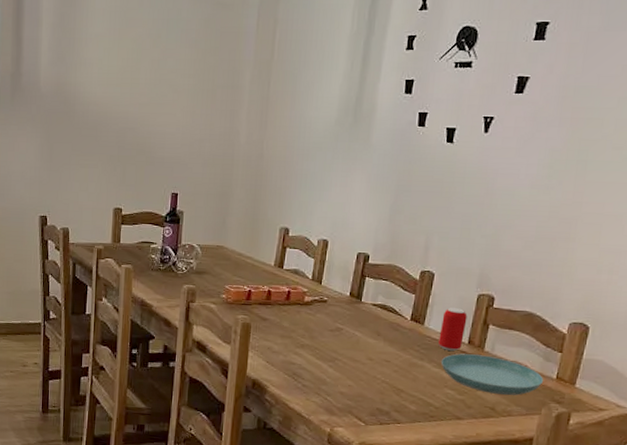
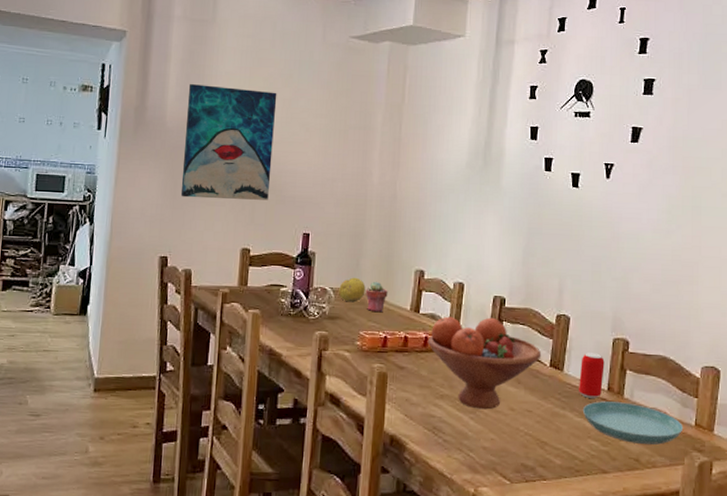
wall art: none [56,48,146,162] -> present [180,84,277,200]
fruit: none [206,235,231,259] -> present [339,277,366,303]
potted succulent: none [231,238,253,268] -> present [365,281,388,313]
fruit bowl: none [290,272,403,359] -> present [427,316,542,410]

